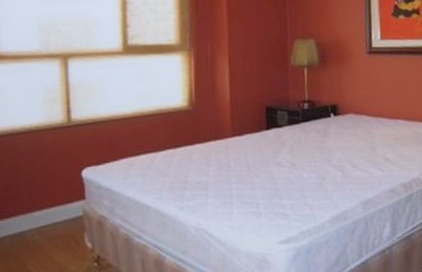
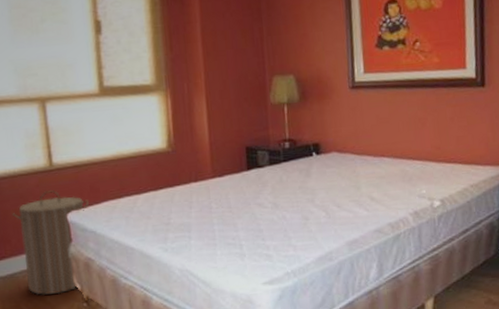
laundry hamper: none [25,146,107,255] -> present [12,190,90,295]

